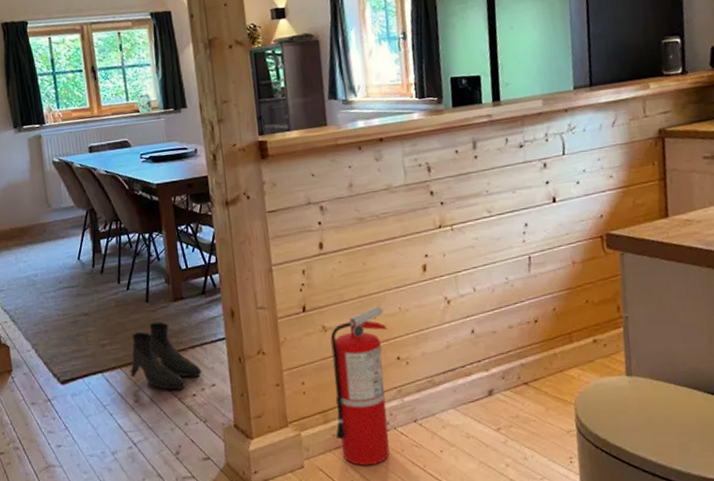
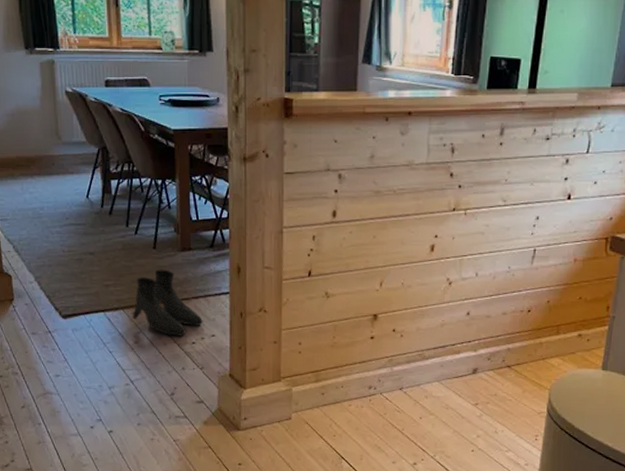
fire extinguisher: present [330,306,390,466] -> none [325,279,388,424]

